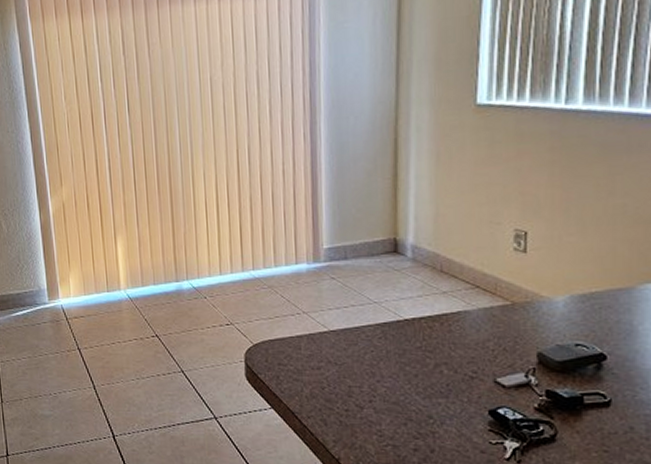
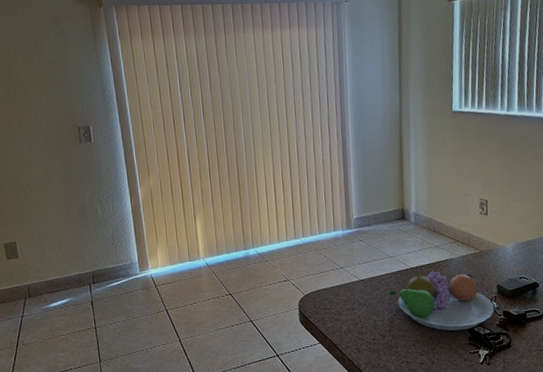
fruit bowl: none [371,322,532,411] -> present [389,269,495,331]

